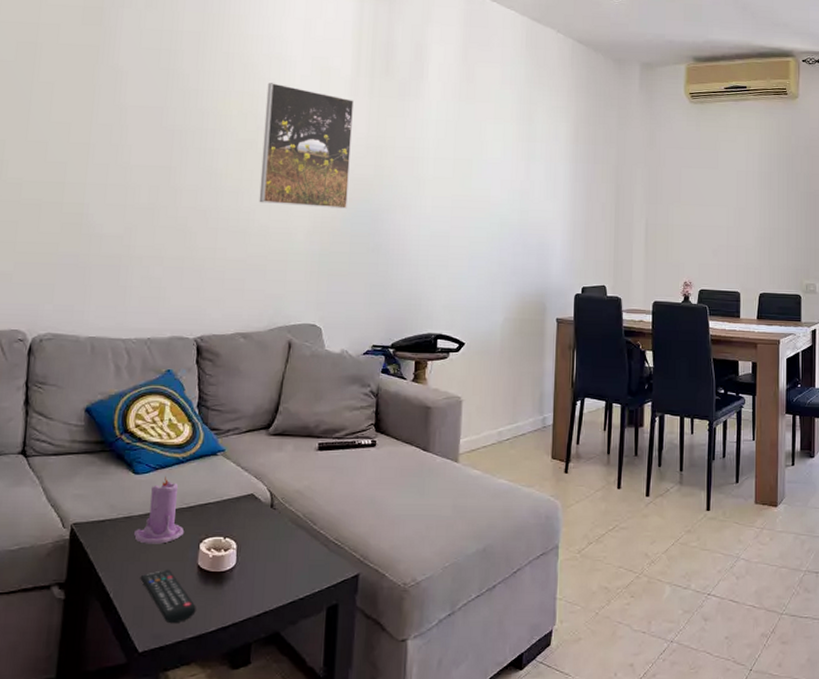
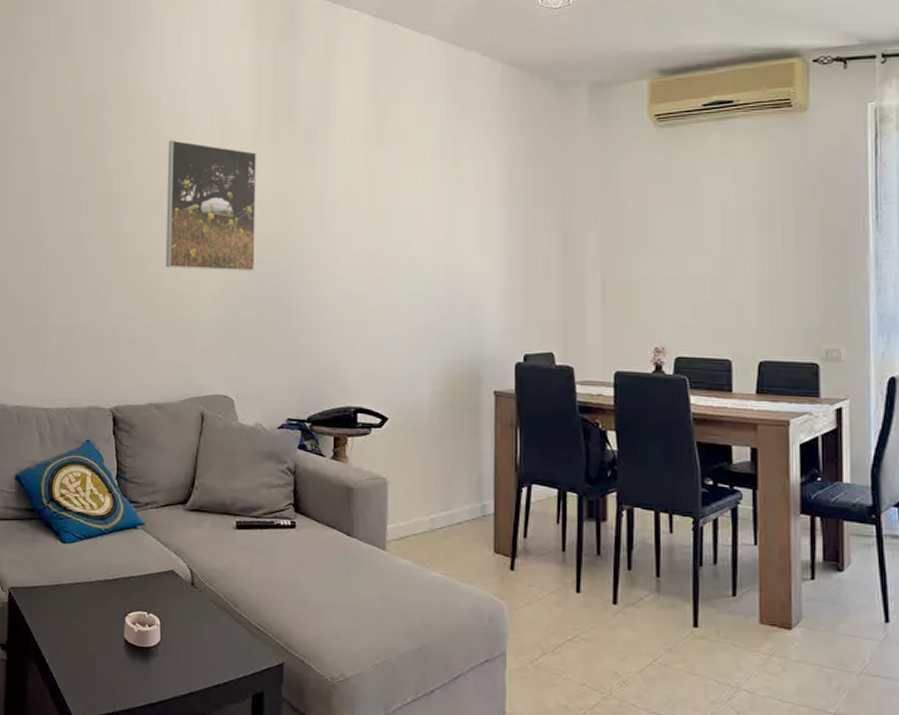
candle: present [133,476,185,544] -> none [63,547,110,614]
remote control: present [140,569,196,624] -> none [72,639,125,695]

